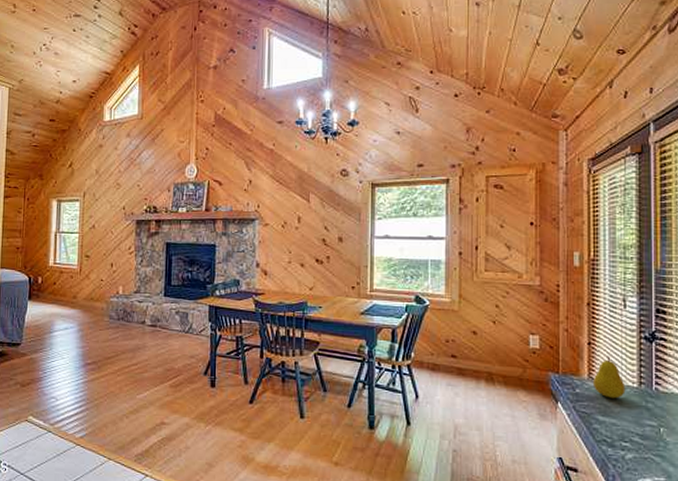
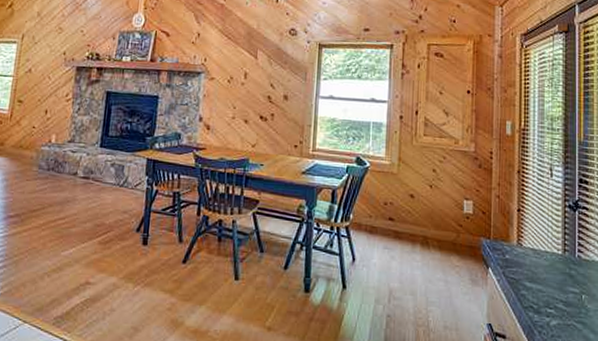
fruit: present [592,355,626,399] -> none [521,222,551,265]

